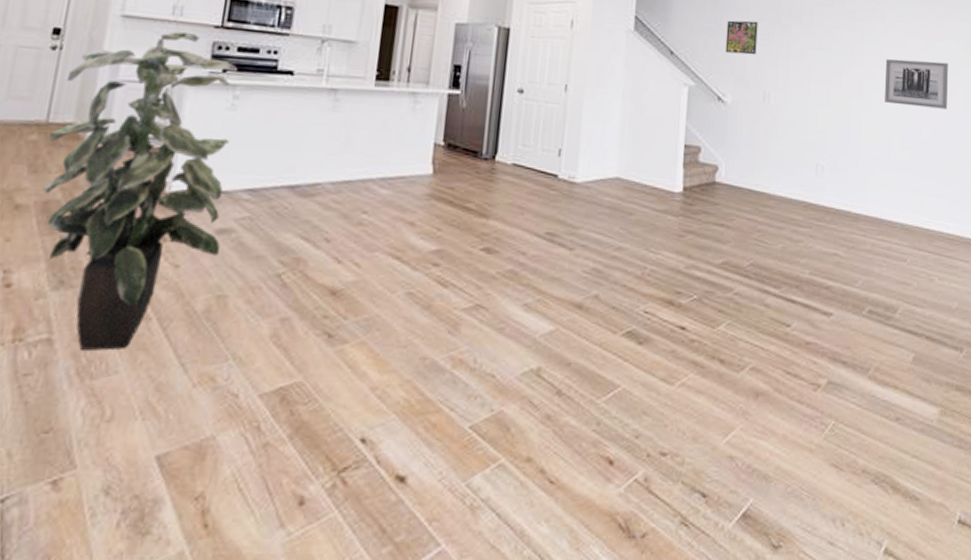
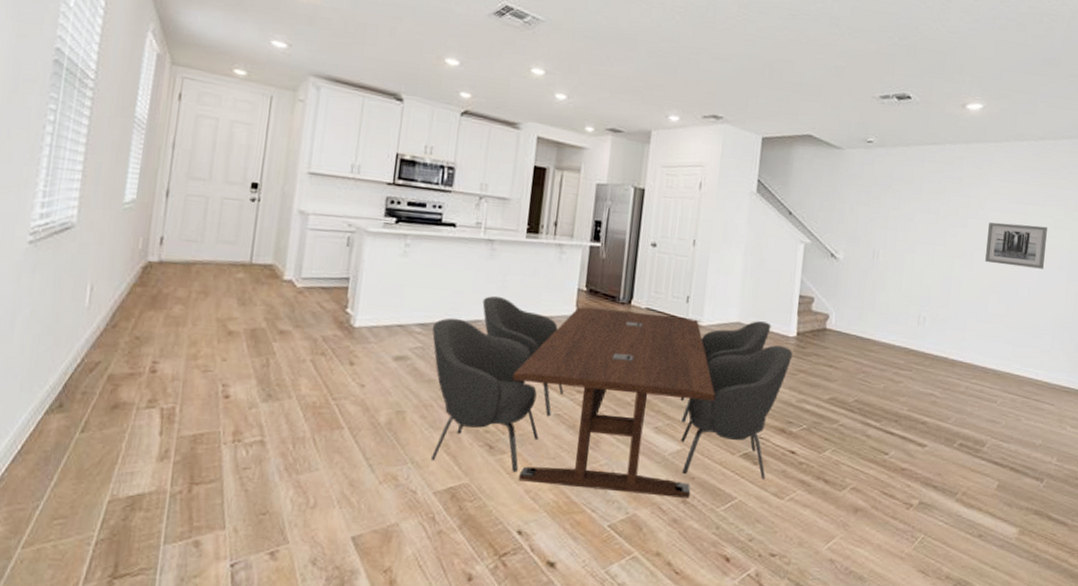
indoor plant: present [43,30,238,351] -> none [251,186,409,452]
dining table: none [258,154,679,389] -> present [431,296,793,498]
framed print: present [725,20,758,55] -> none [839,185,871,217]

